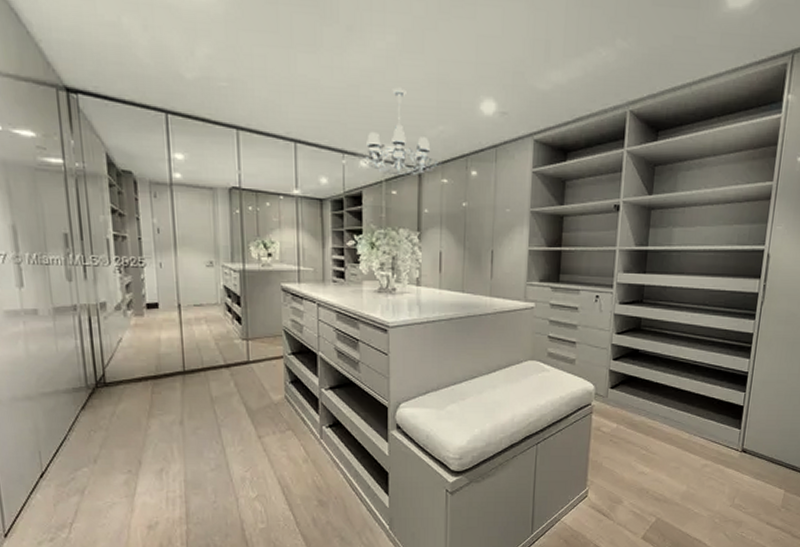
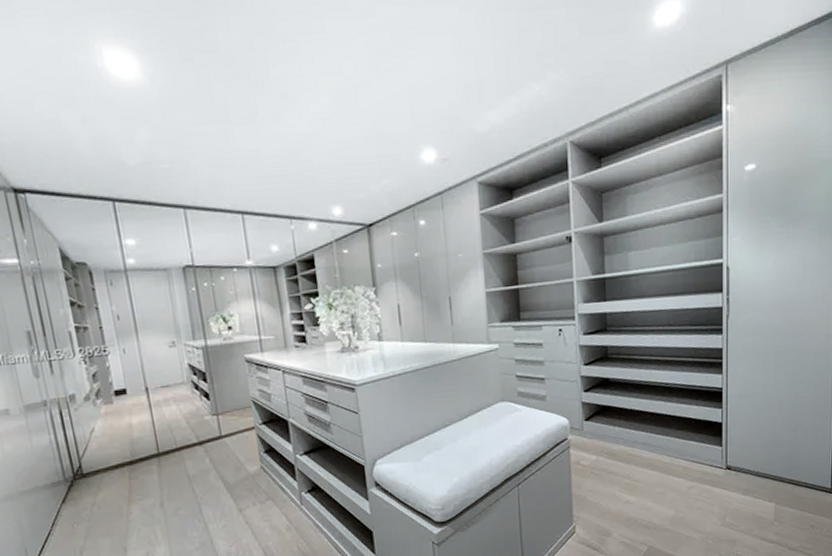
chandelier: present [355,87,441,175] -> none [303,147,389,234]

